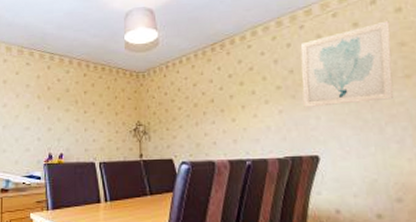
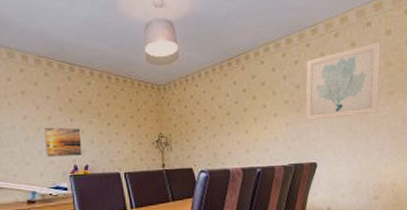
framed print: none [22,114,57,144] -> present [44,127,82,157]

